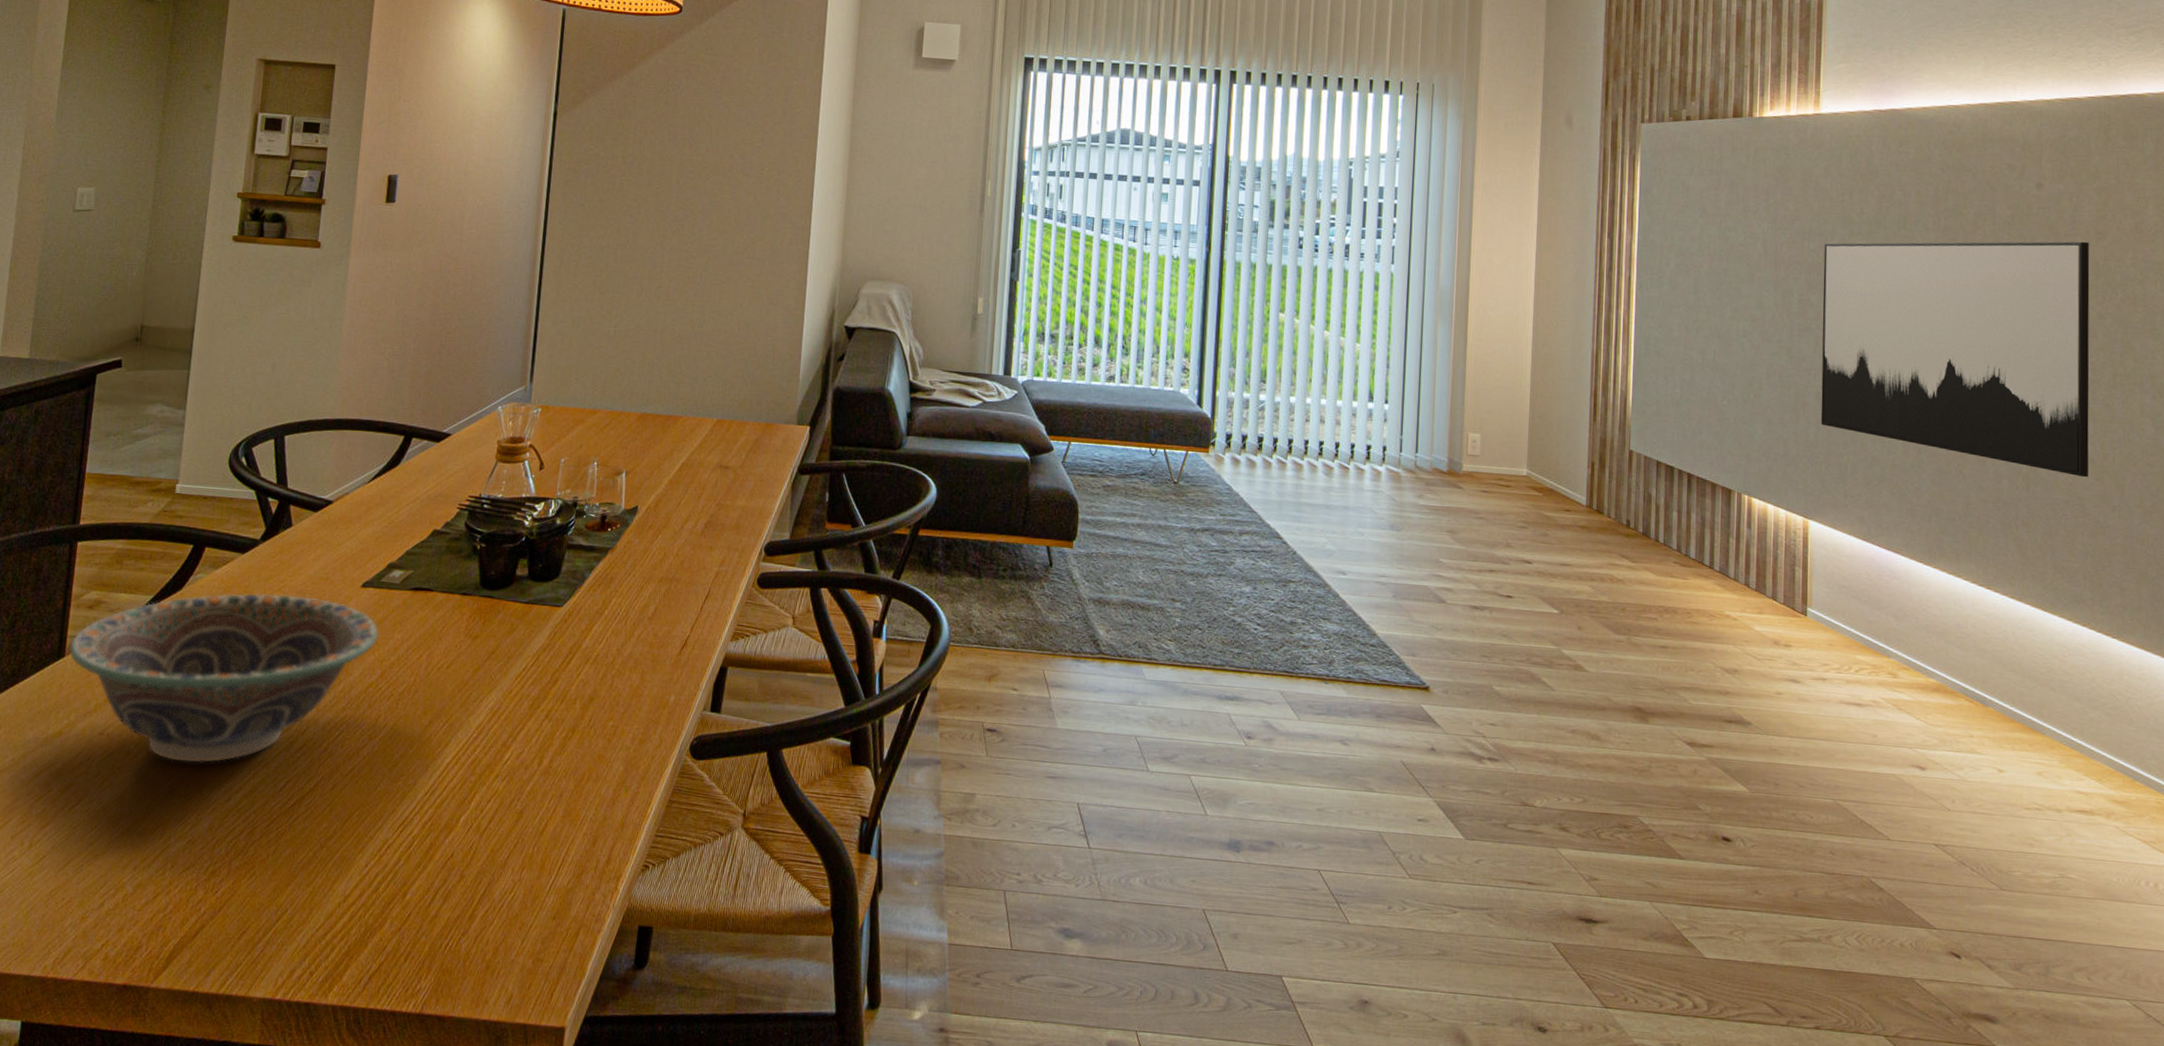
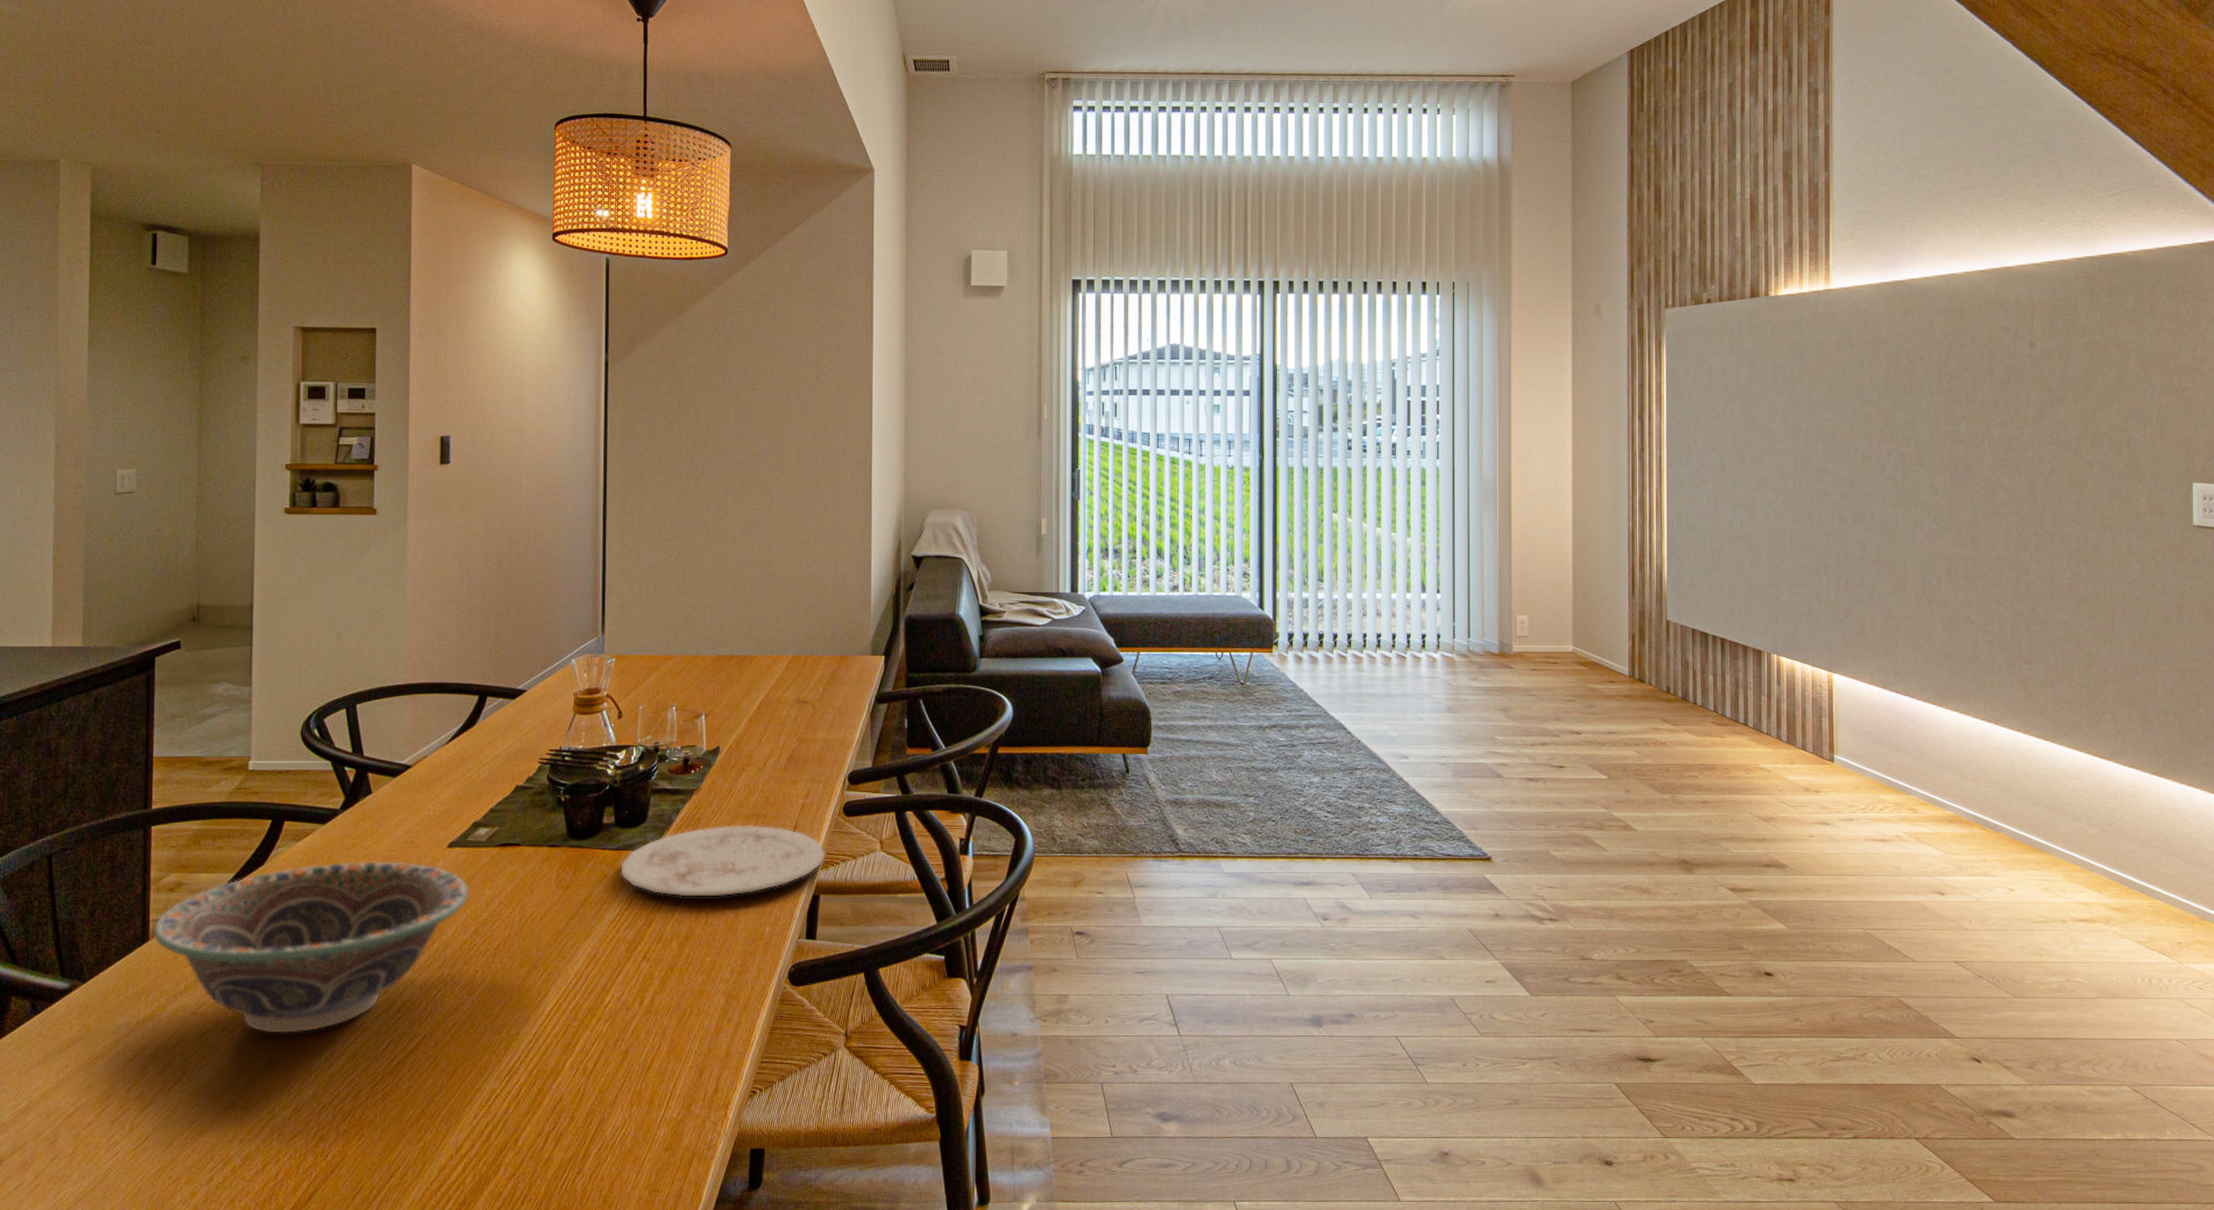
plate: none [529,587,737,661] -> present [620,825,825,897]
wall art: present [1820,241,2090,478] -> none [1838,395,2082,615]

